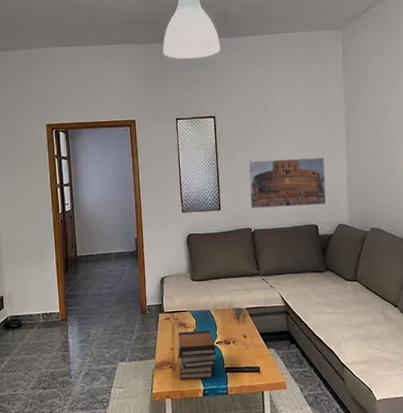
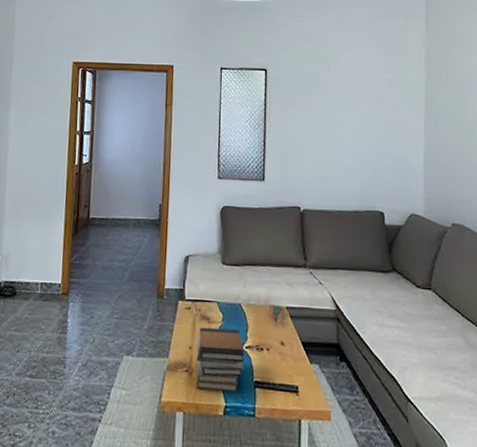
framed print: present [248,158,327,208] -> none [302,125,397,187]

